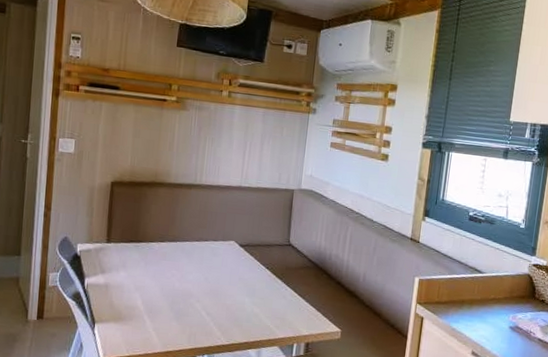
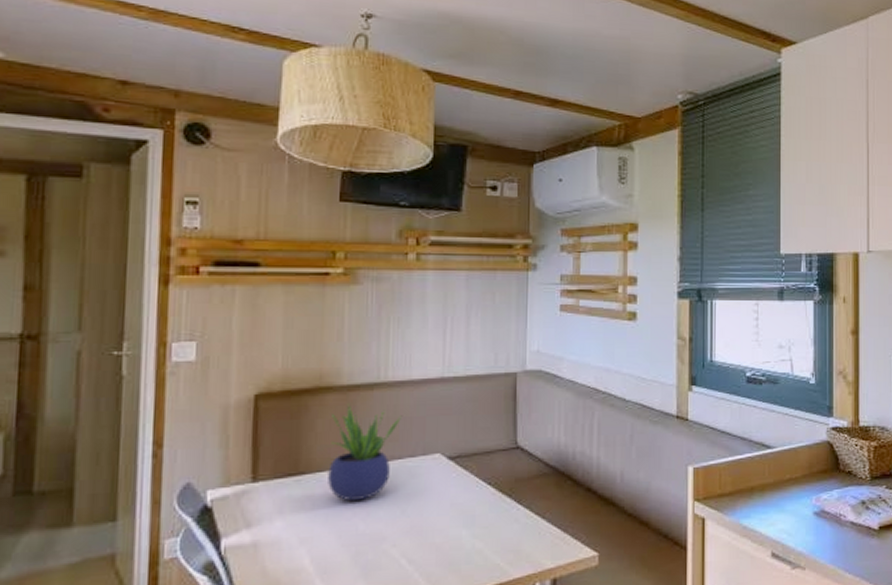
potted plant: none [156,197,211,267] -> present [328,404,403,502]

